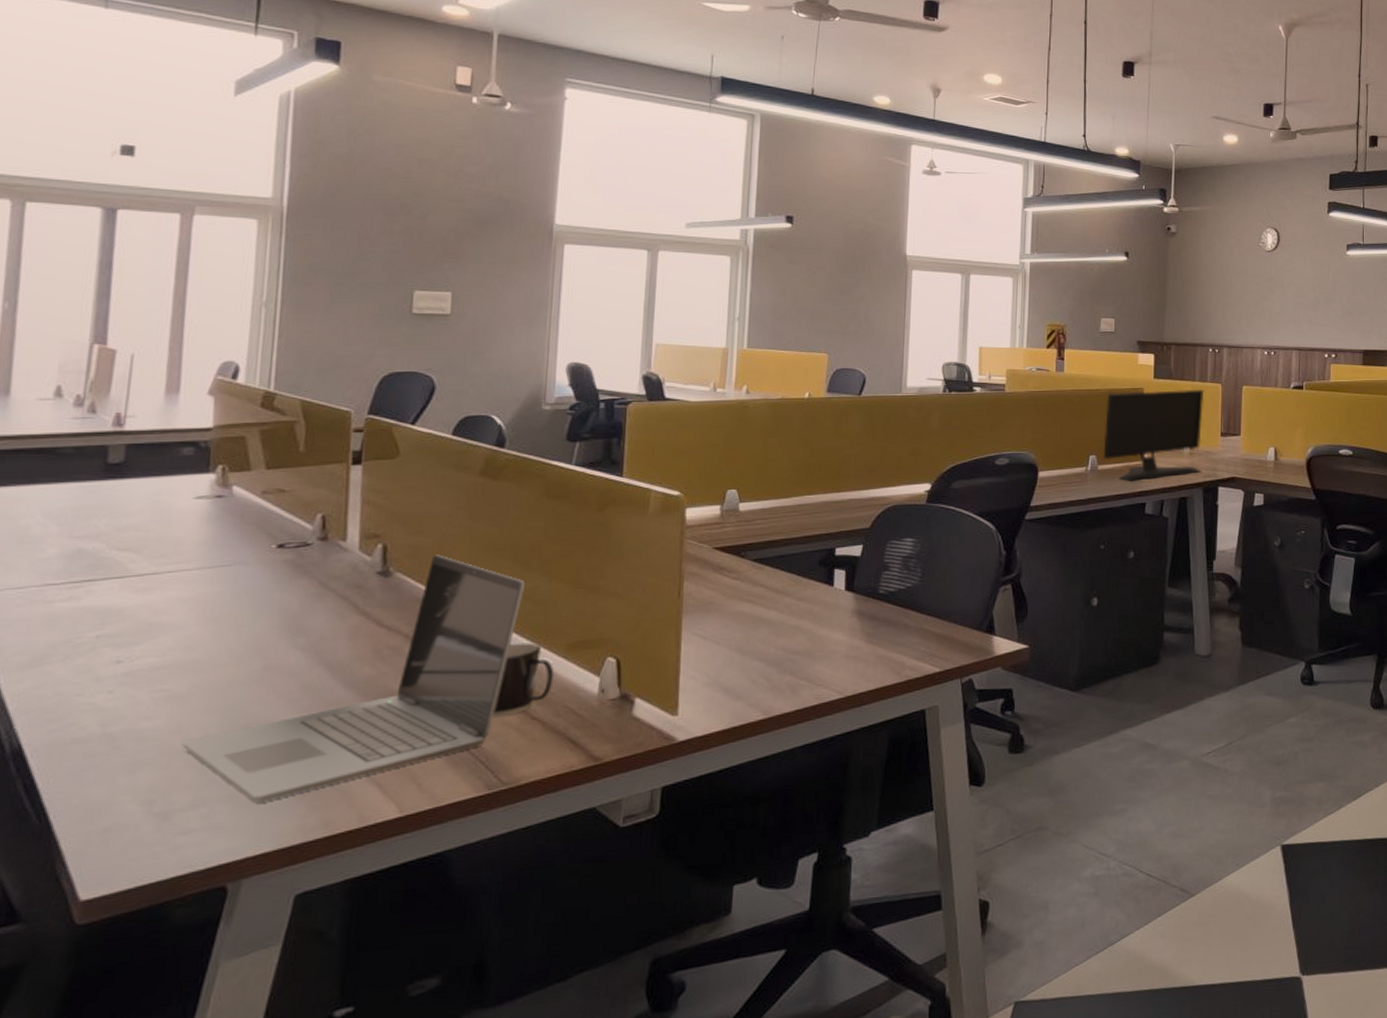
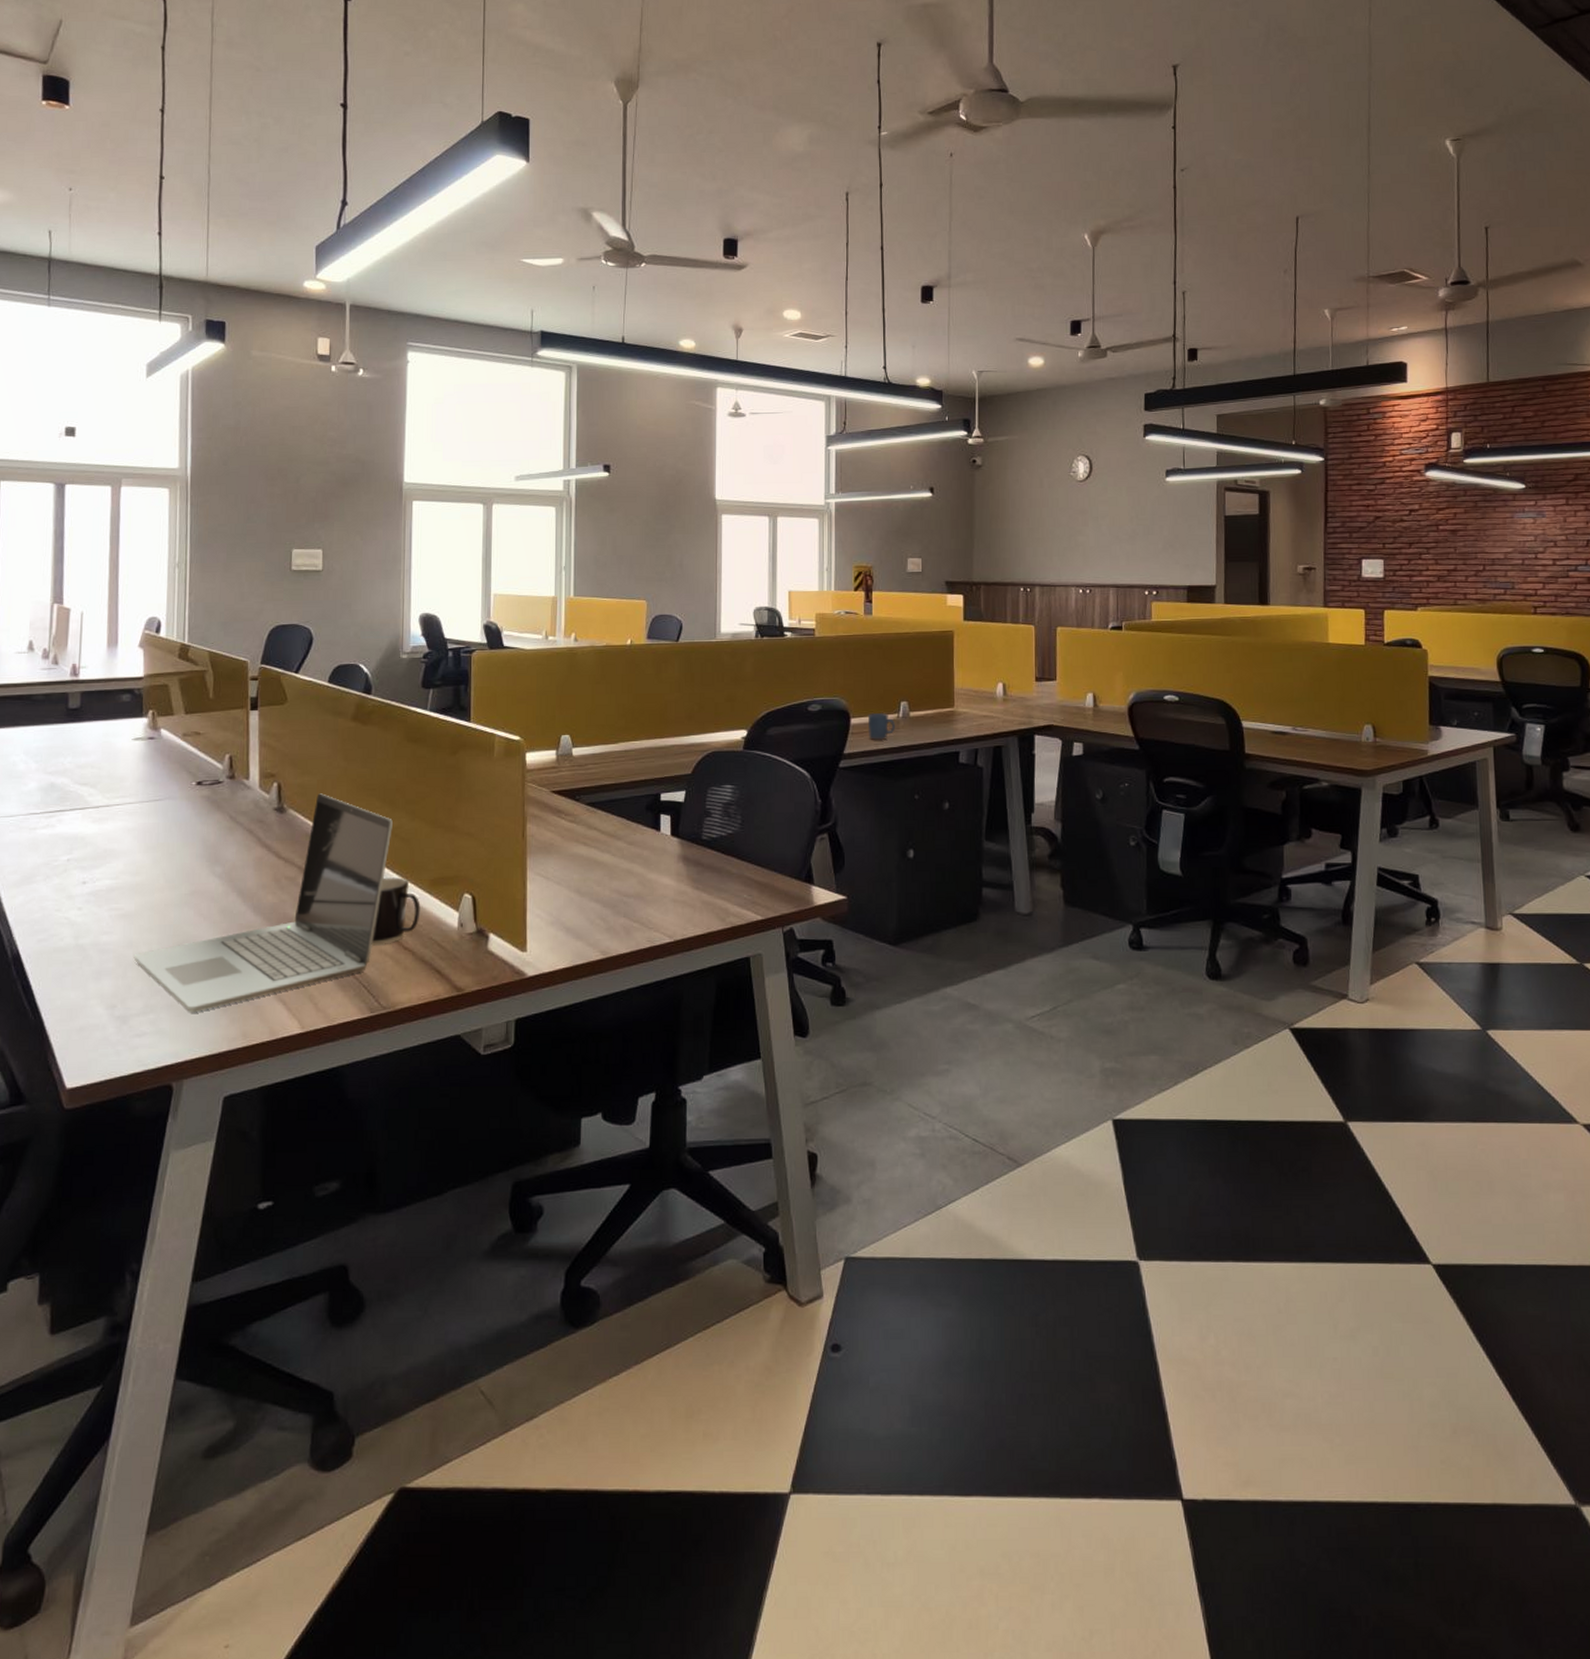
mug: none [1056,465,1084,492] -> present [869,712,896,740]
computer monitor: present [1103,389,1204,482] -> none [914,631,1017,730]

